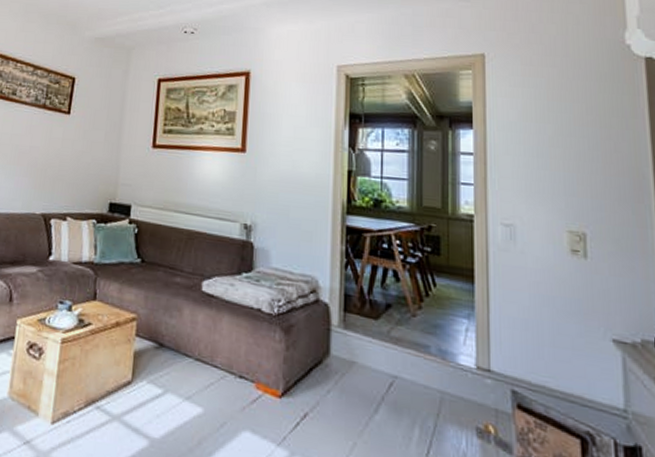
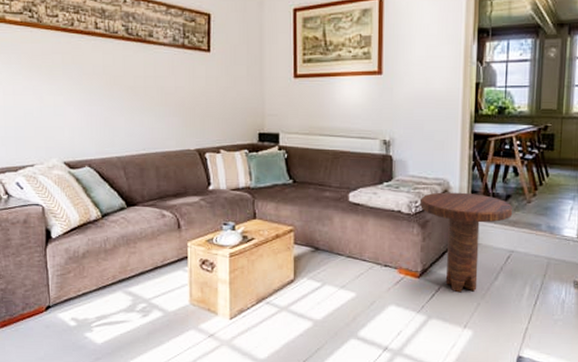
side table: none [284,291,395,426] -> present [420,192,513,293]

